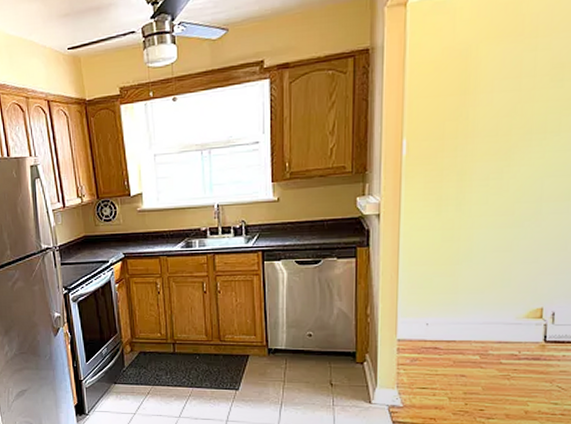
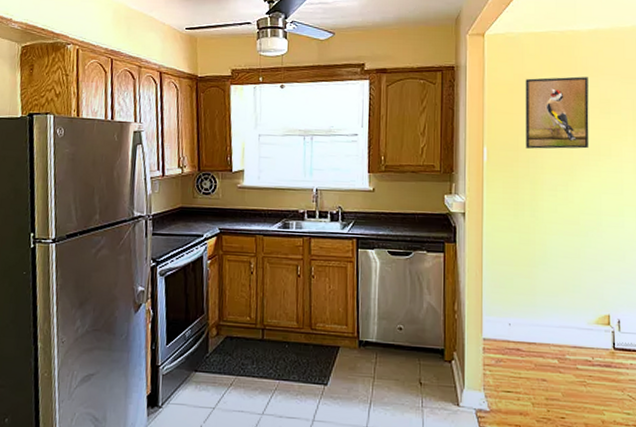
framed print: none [453,38,538,135] -> present [525,76,589,149]

